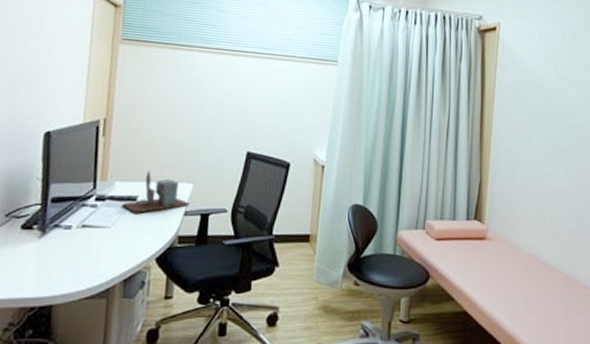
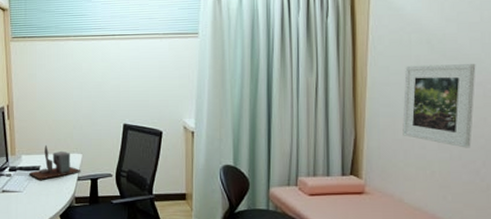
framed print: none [521,115,581,198] -> present [402,64,476,148]

